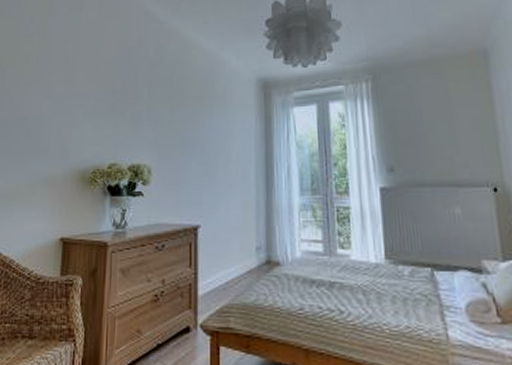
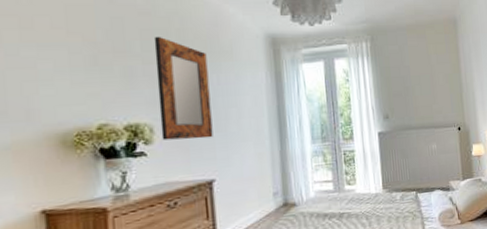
home mirror: none [157,83,202,183] -> present [153,36,213,141]

